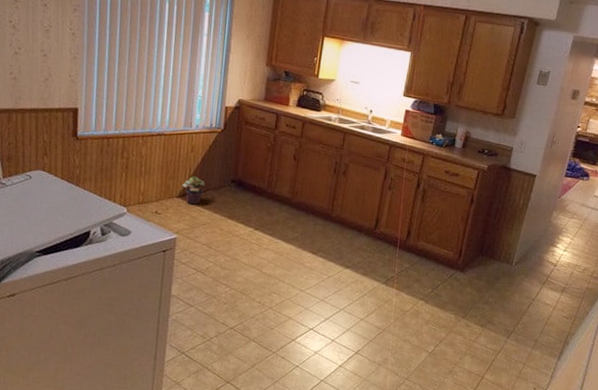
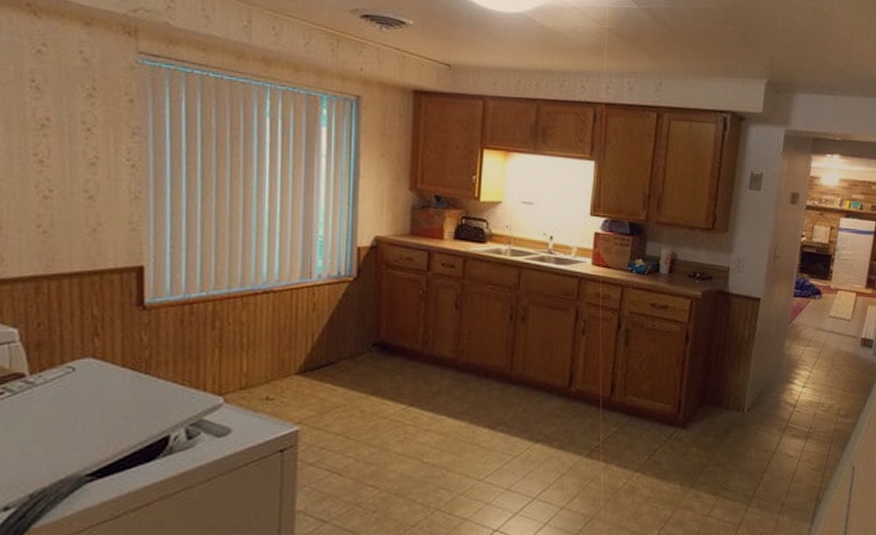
potted plant: present [182,177,206,205] -> none [302,344,336,382]

